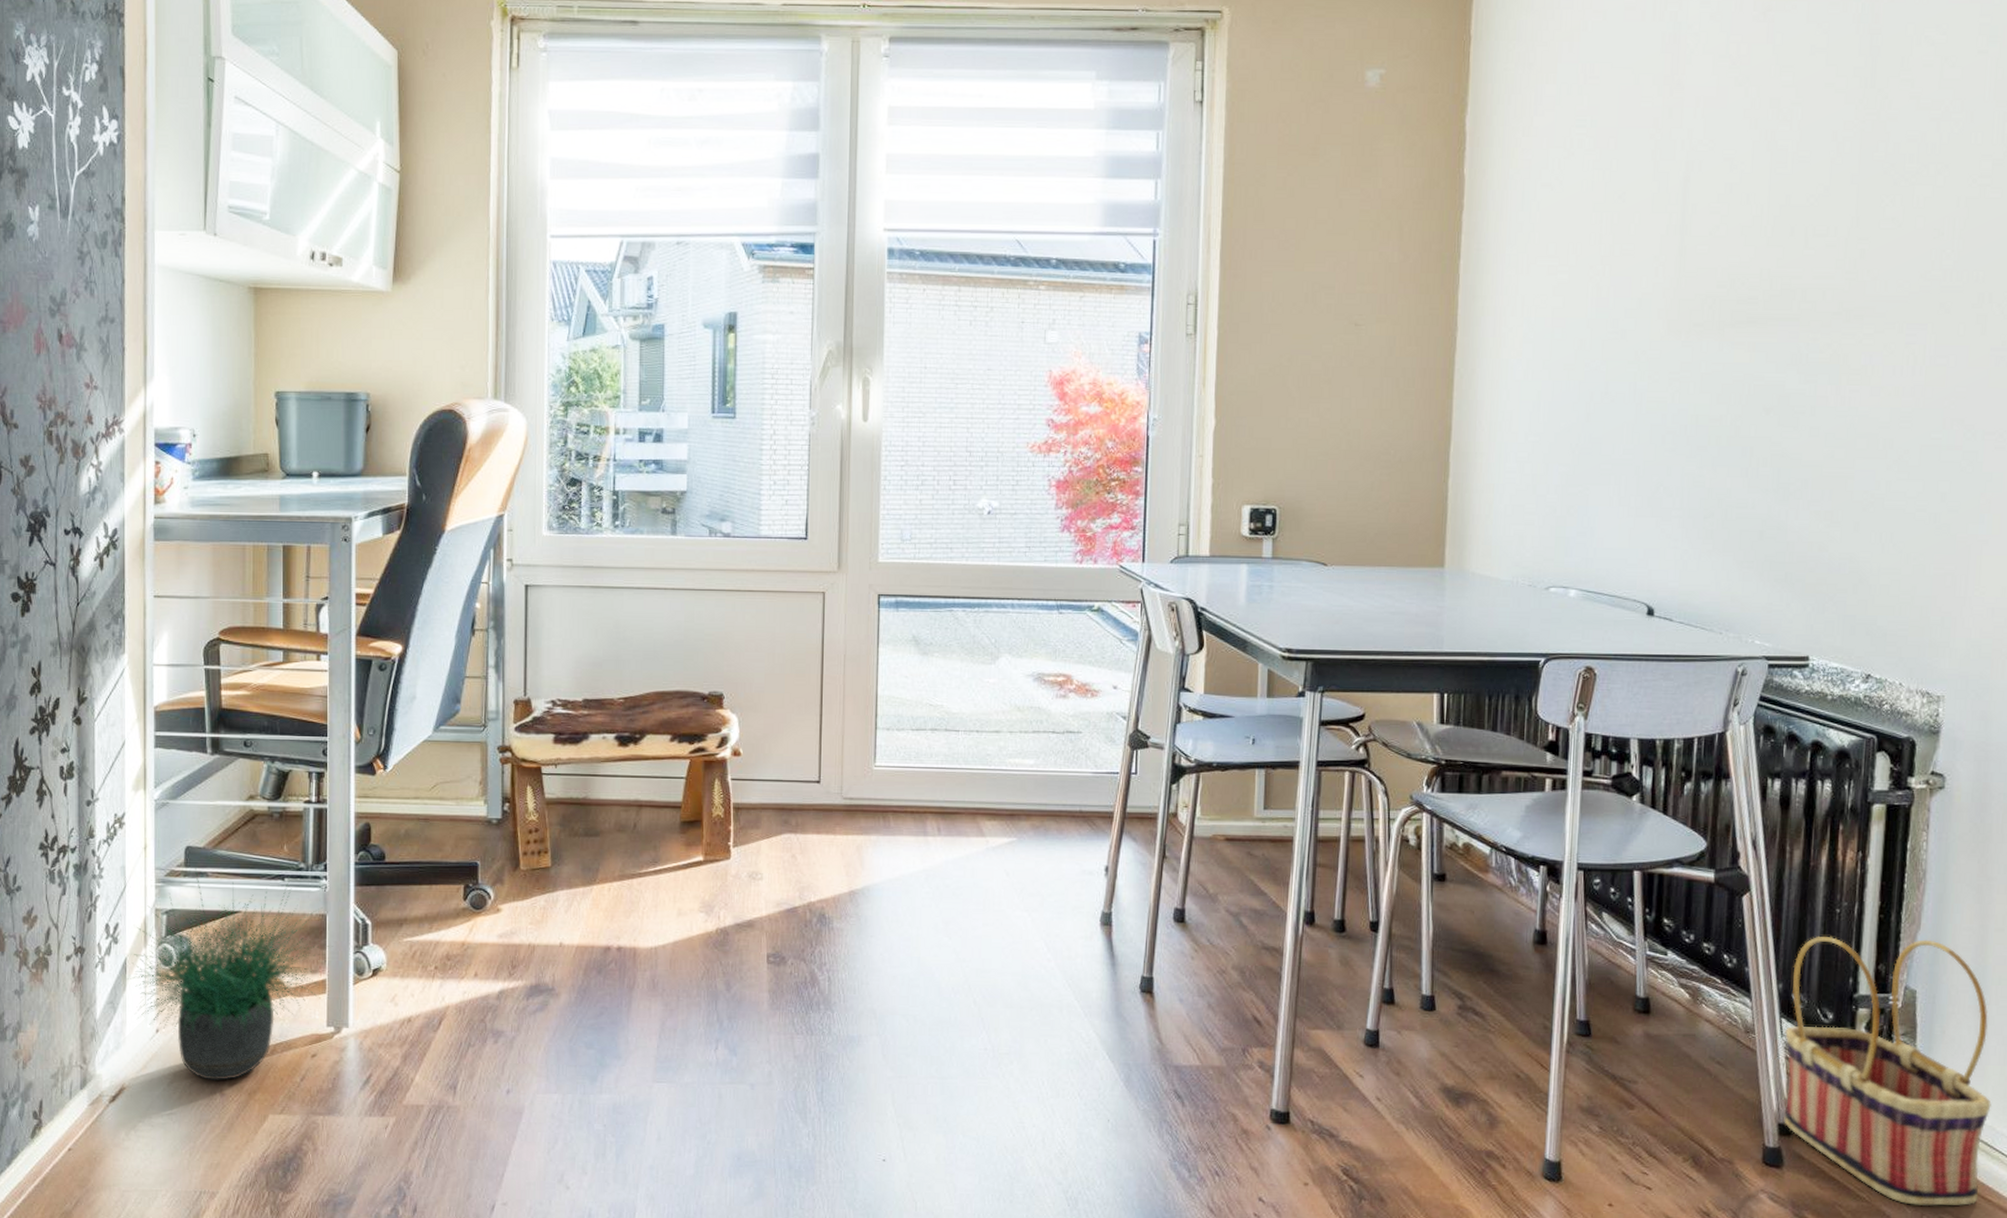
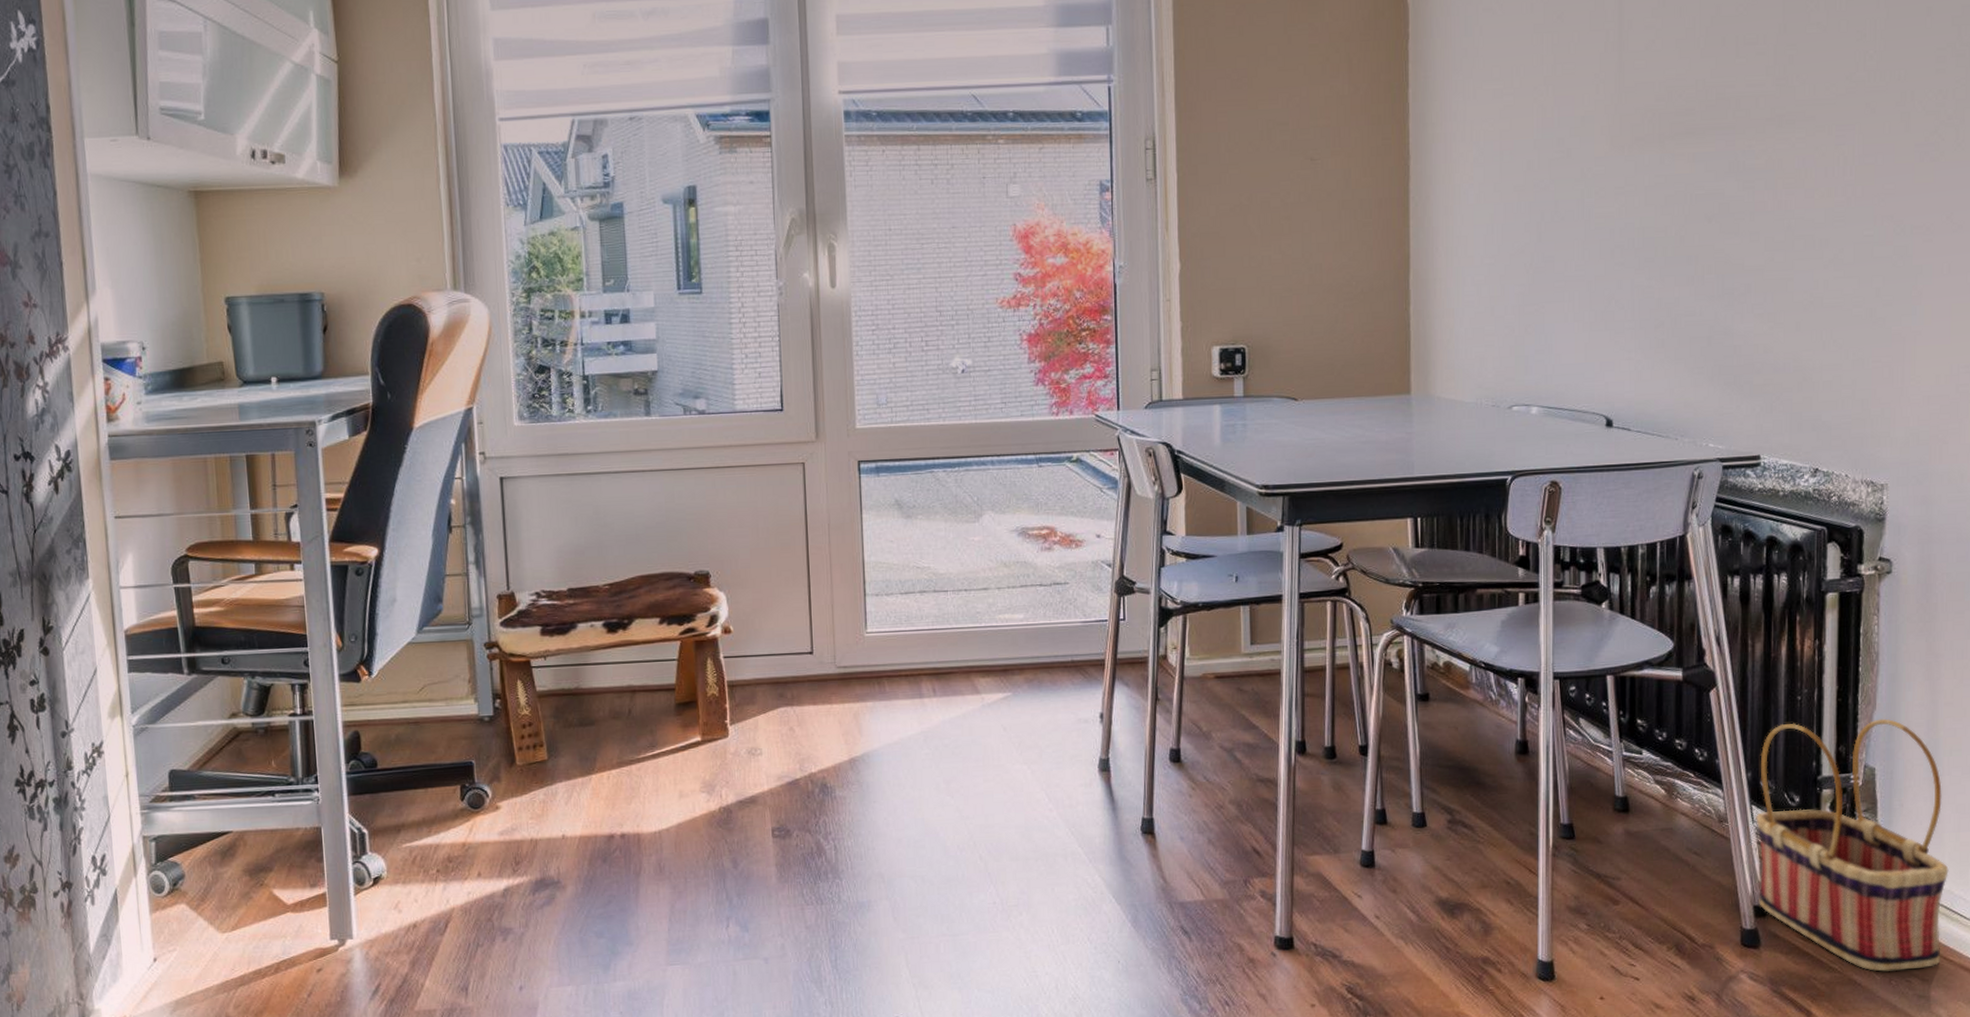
potted plant: present [128,867,333,1081] -> none [120,791,330,1005]

